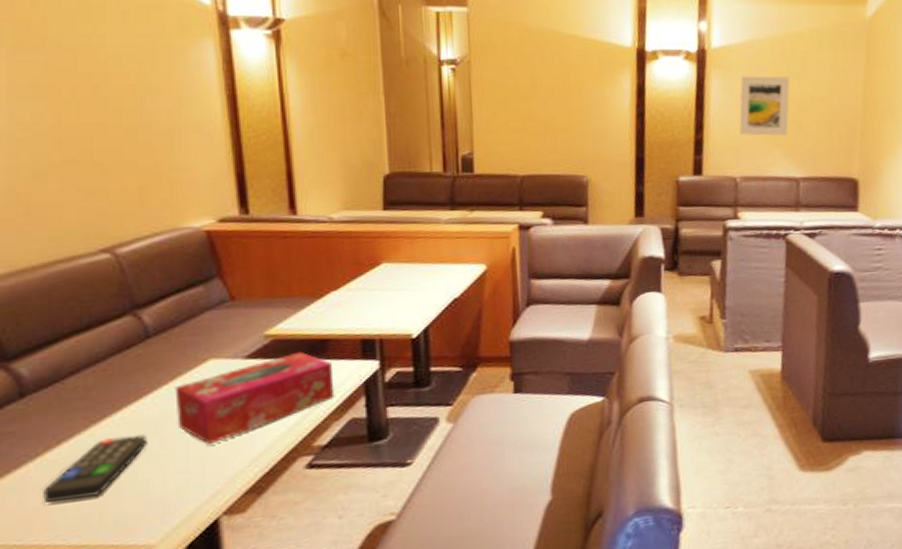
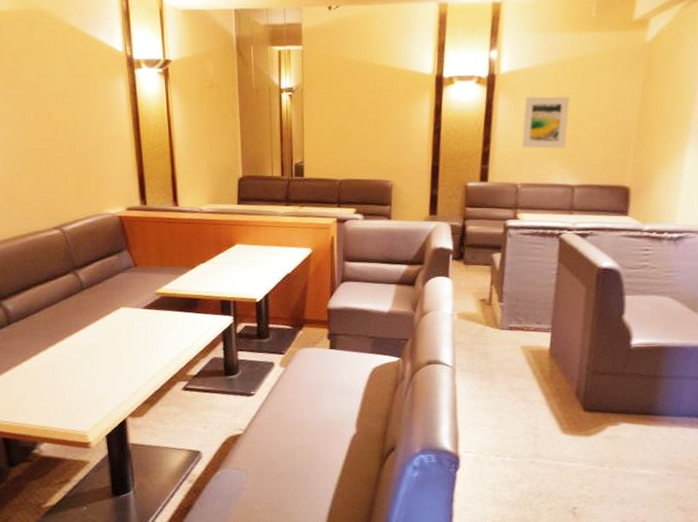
remote control: present [43,434,147,504] -> none [21,356,82,397]
tissue box: present [175,351,335,445] -> none [99,306,202,367]

